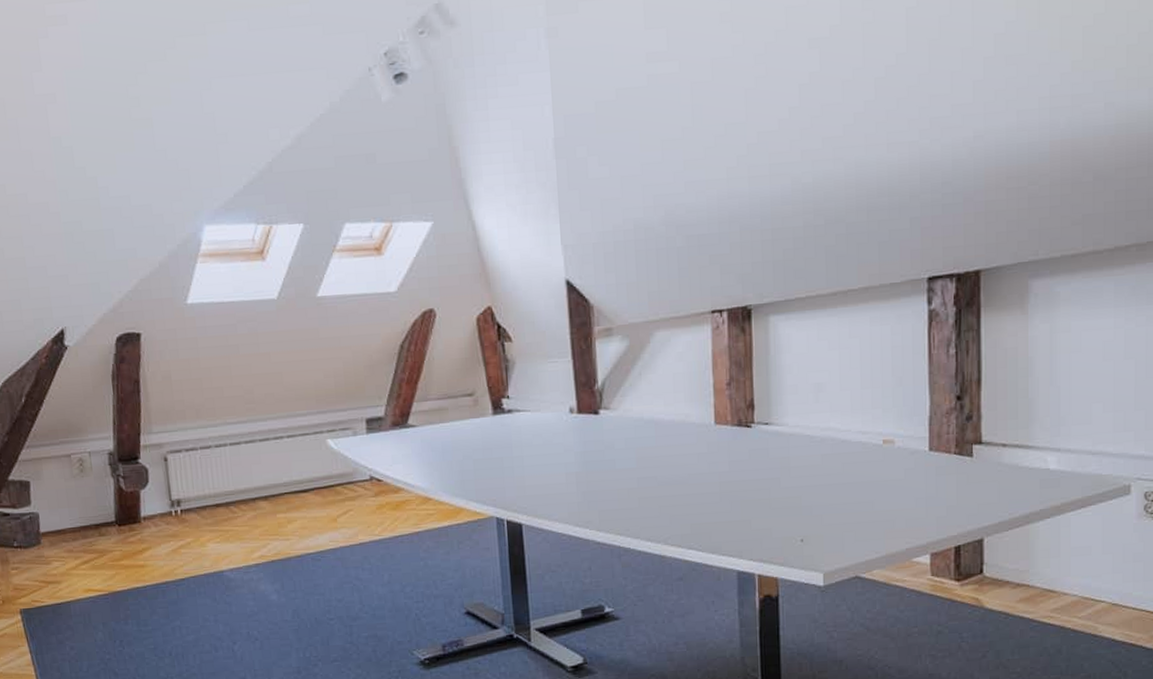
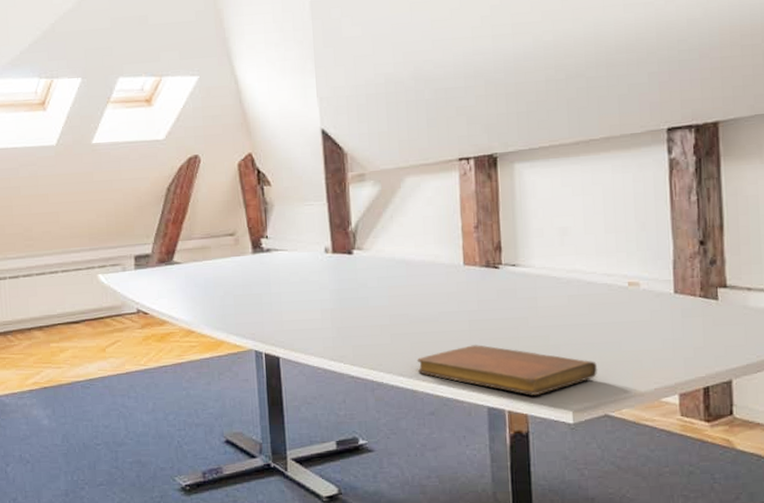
notebook: none [665,507,850,558] -> present [416,345,598,395]

